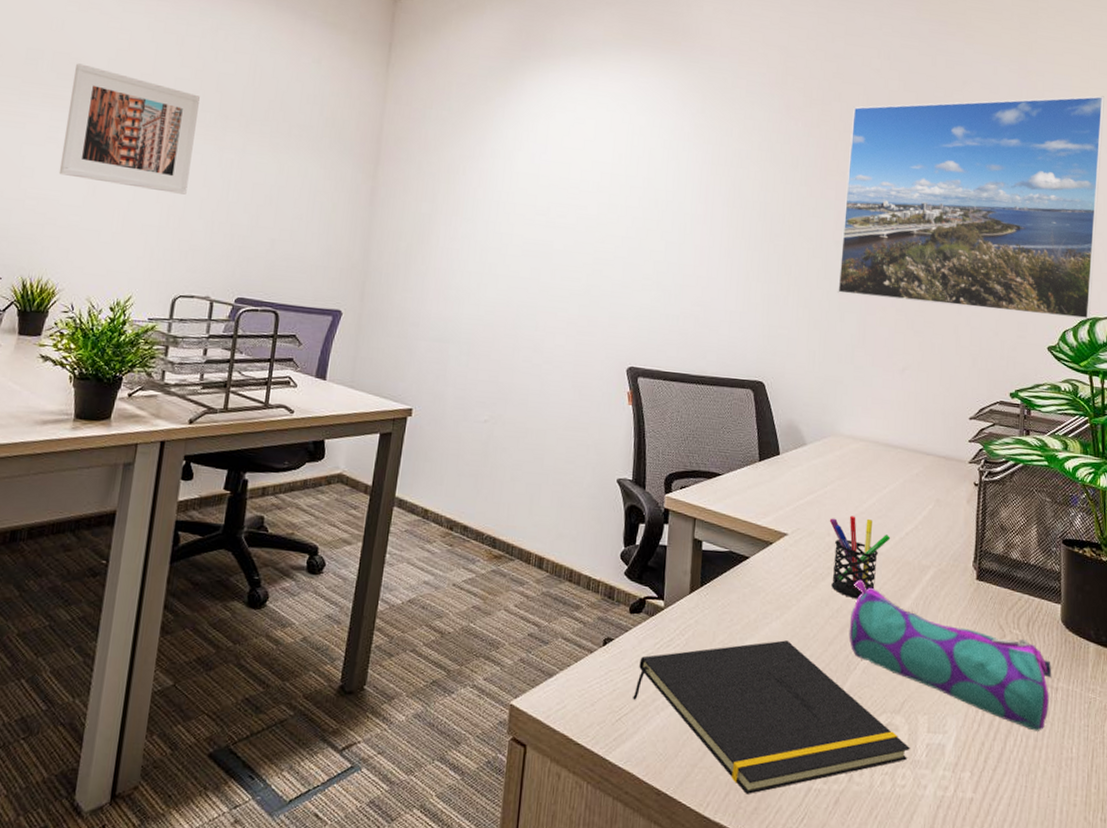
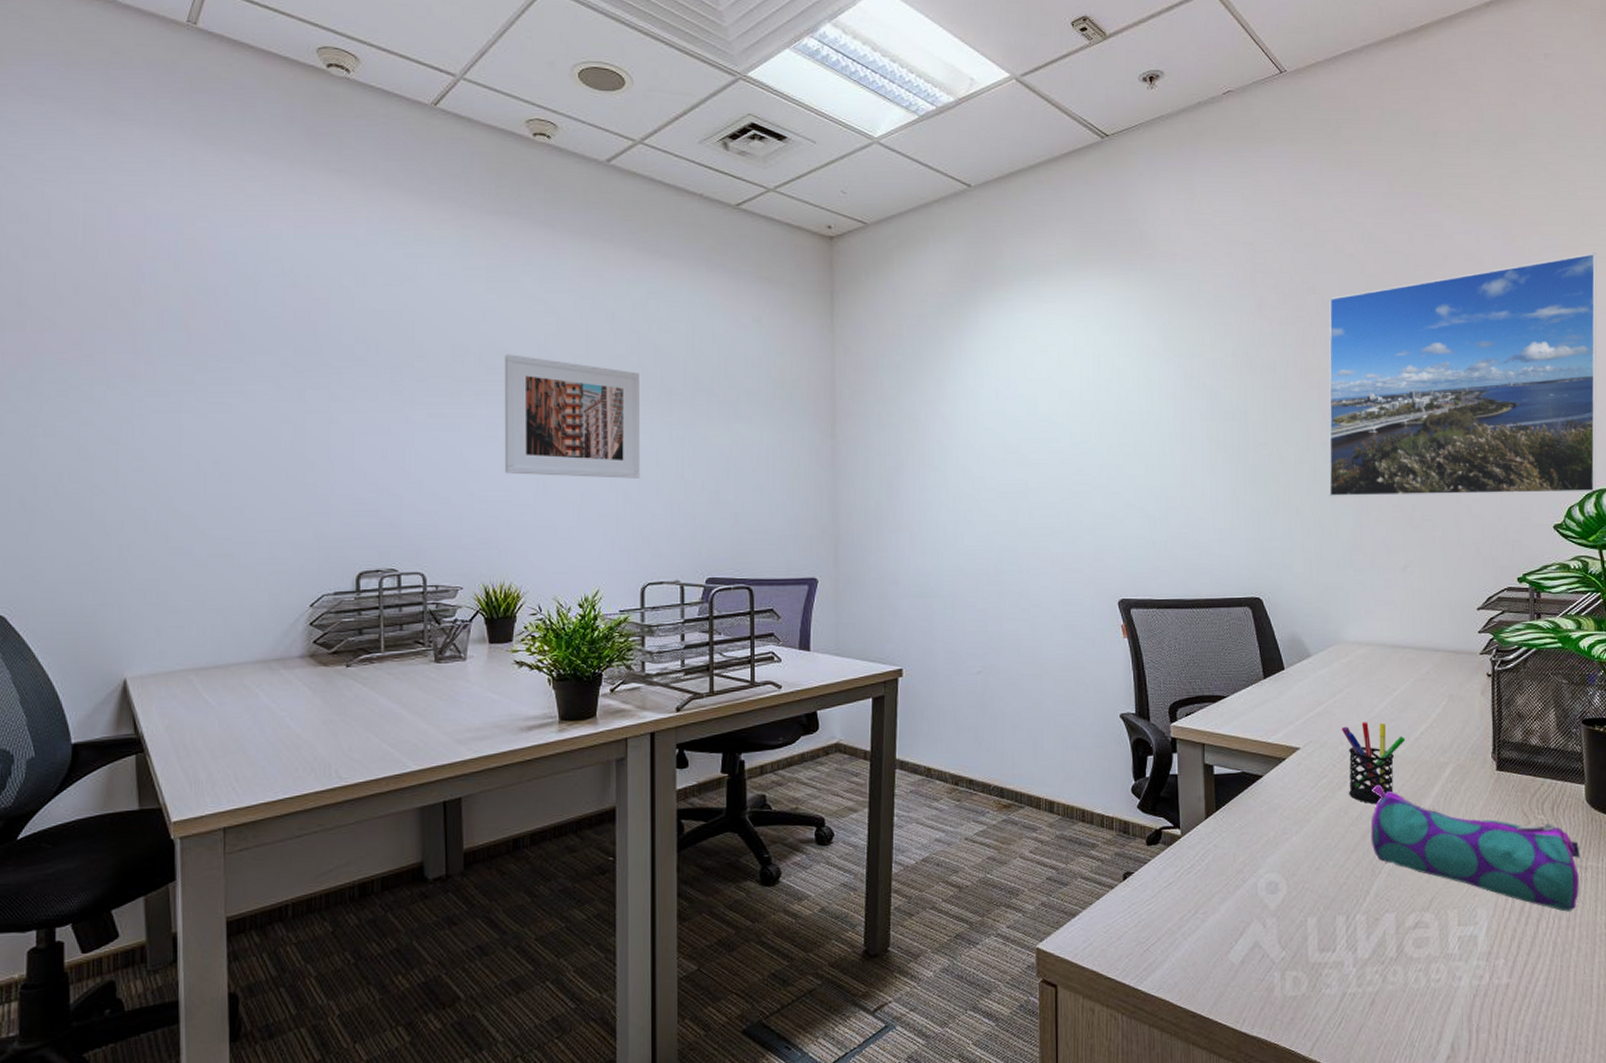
notepad: present [633,640,910,794] -> none [1158,853,1442,1006]

